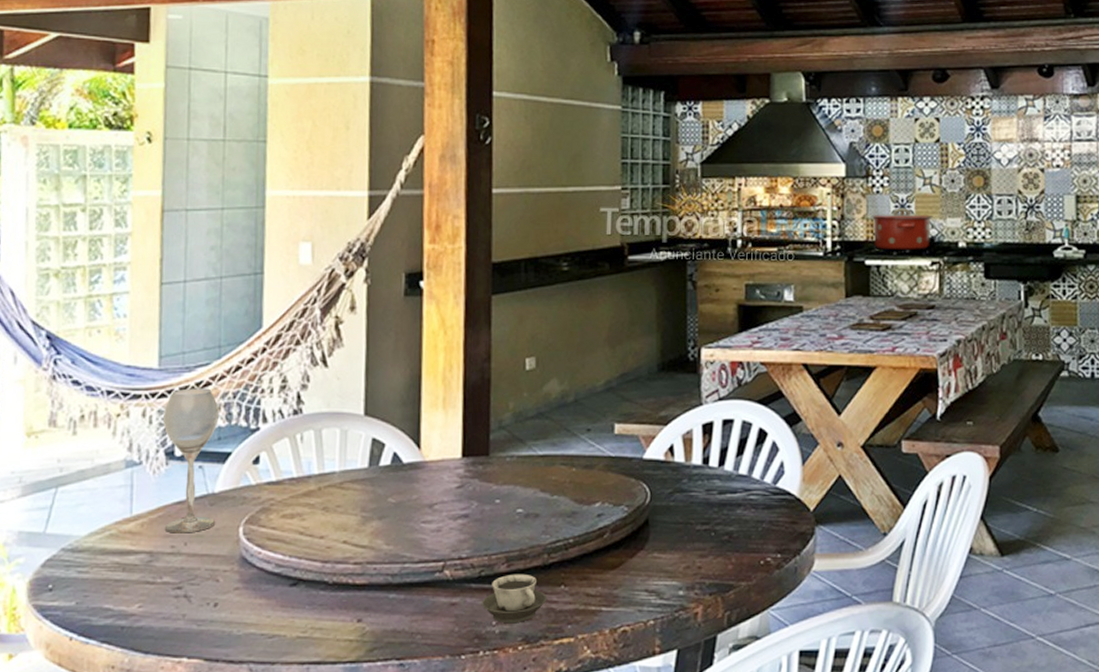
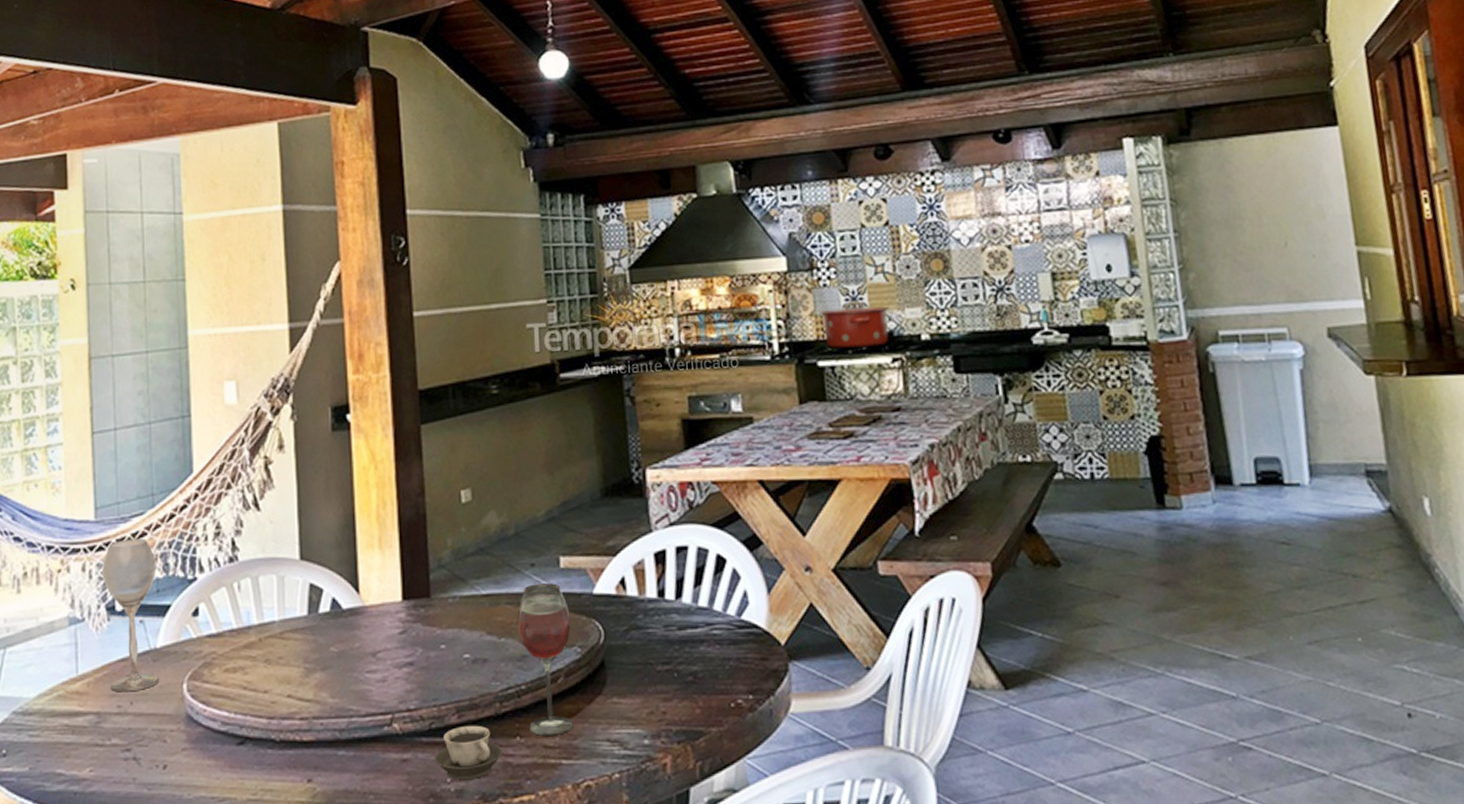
wineglass: none [570,447,620,585] -> present [517,583,574,736]

